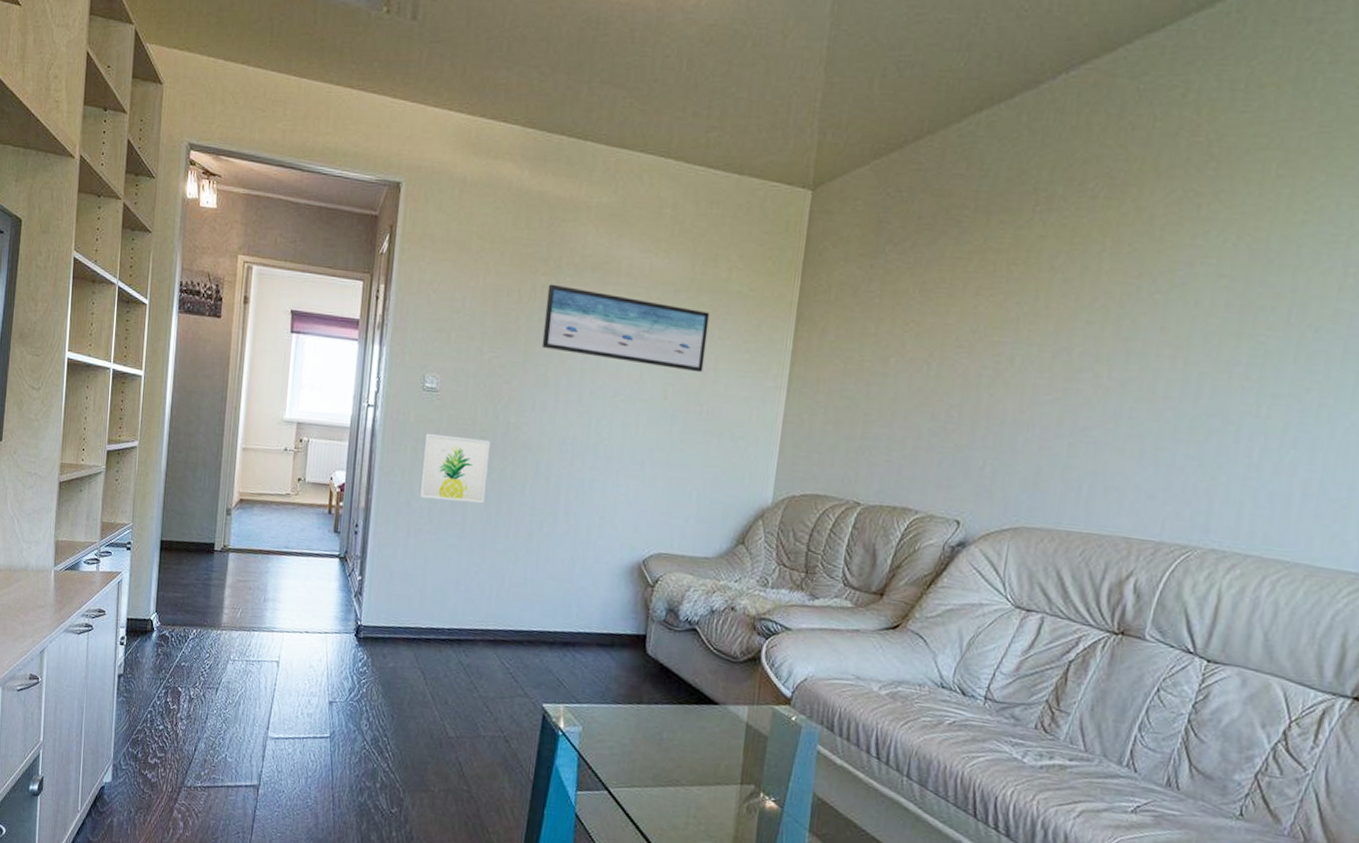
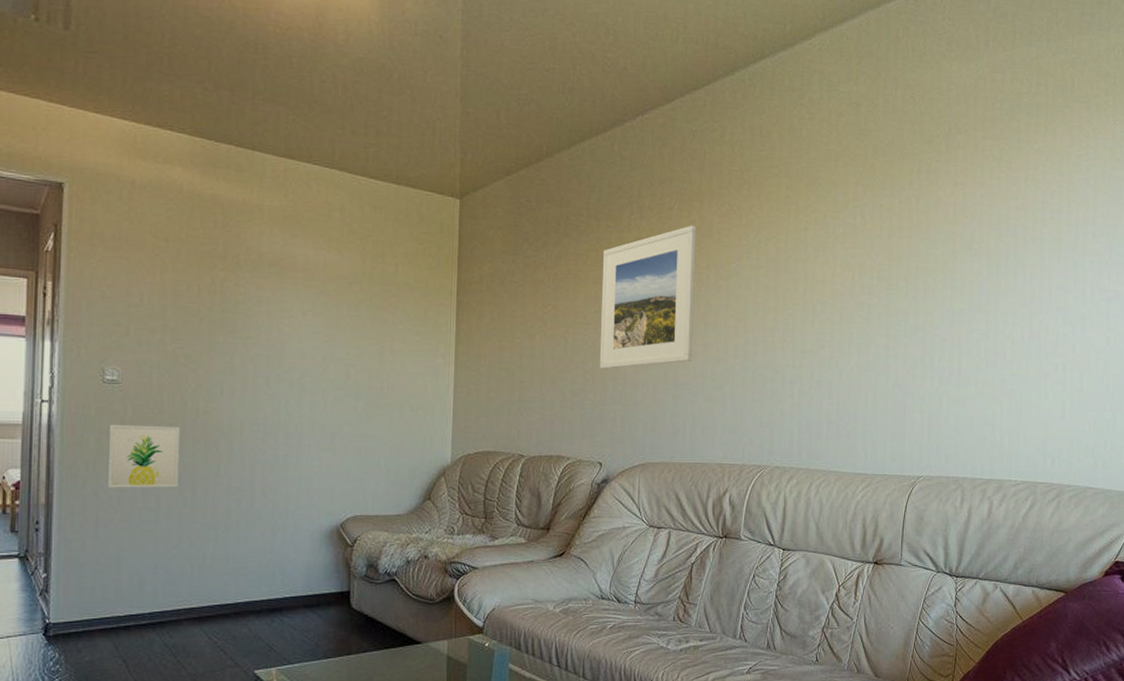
wall art: present [541,284,710,373] -> none [225,279,382,354]
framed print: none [969,219,1130,406] -> present [599,225,697,370]

